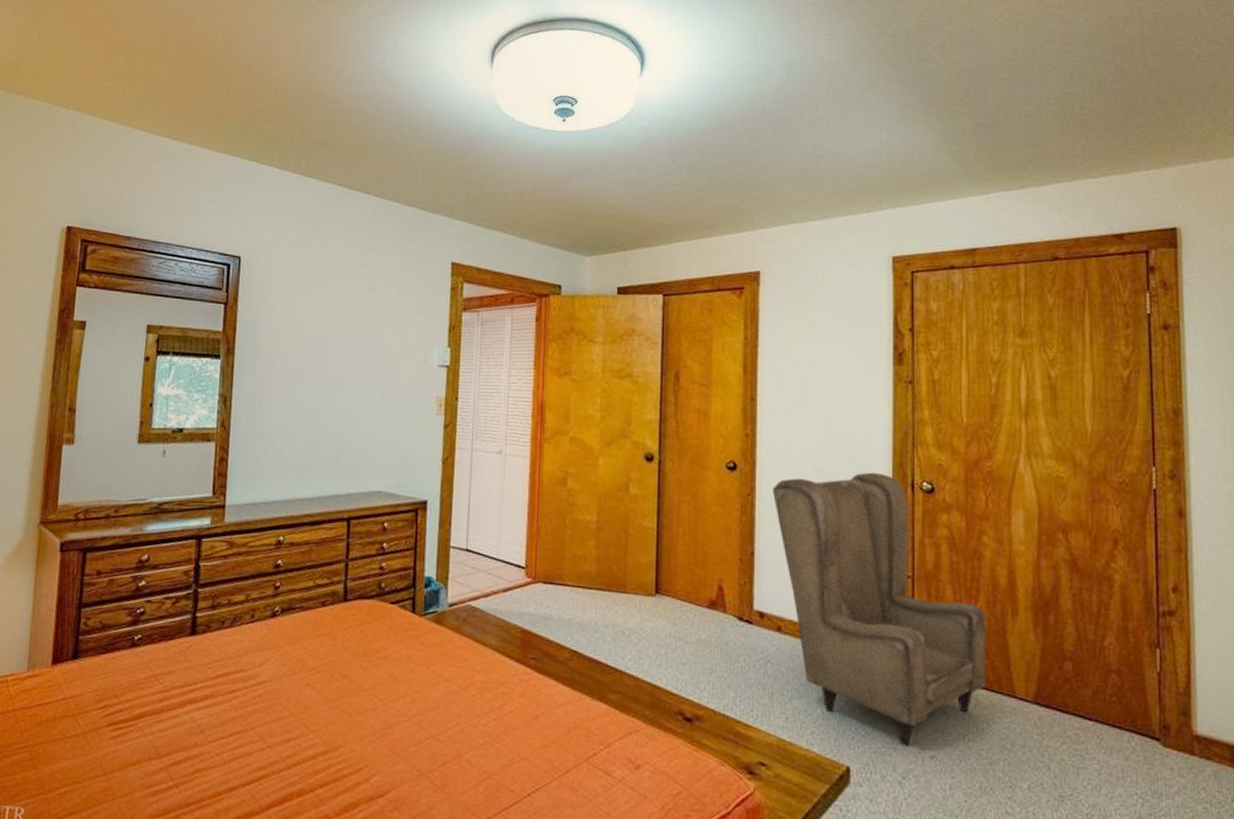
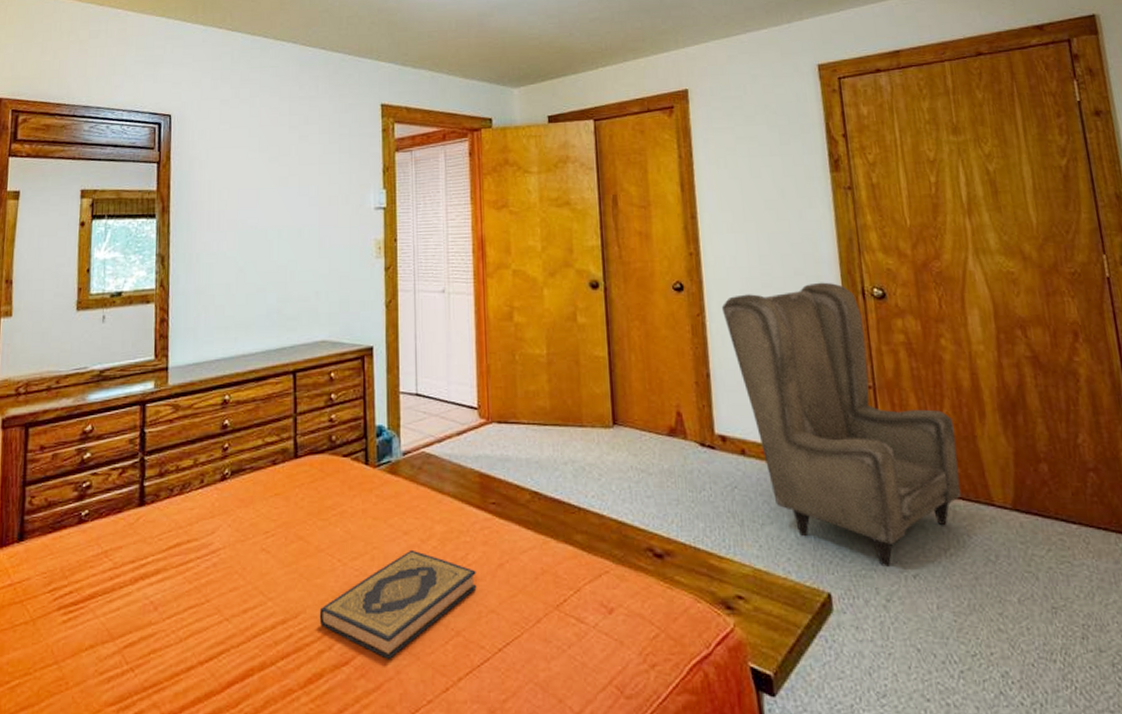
hardback book: none [358,695,512,795] -> present [319,549,477,659]

